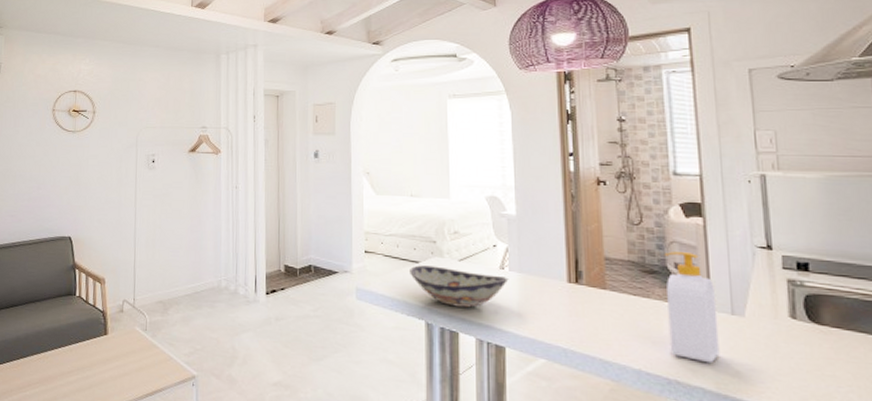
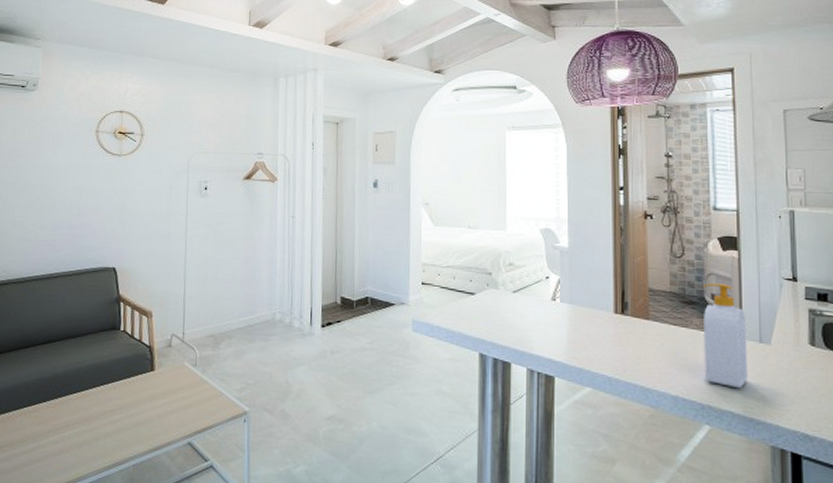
decorative bowl: present [410,265,509,308] -> none [465,297,560,339]

